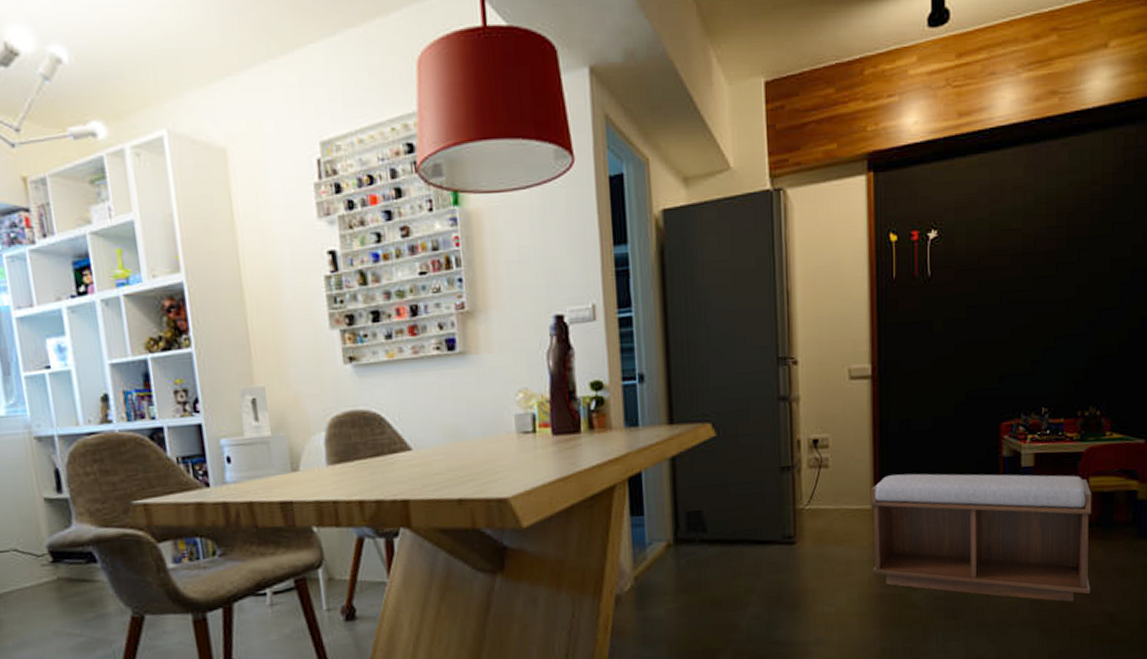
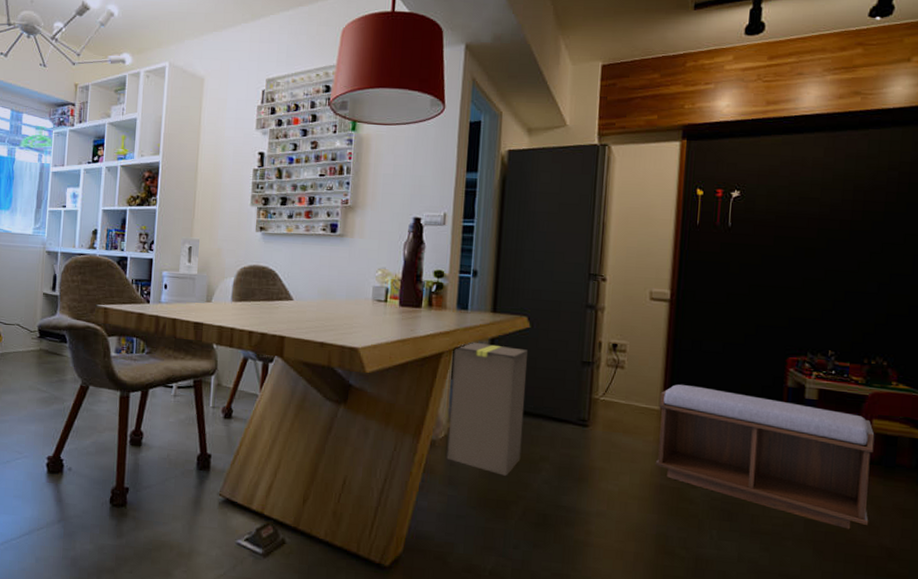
cardboard box: none [628,464,723,621] -> present [447,341,528,476]

